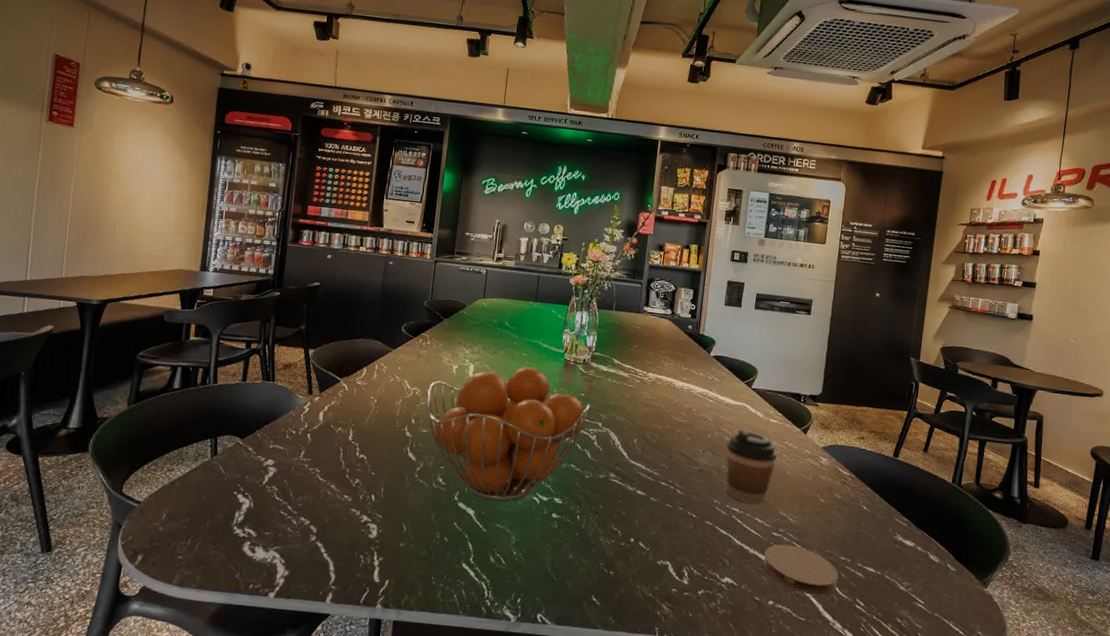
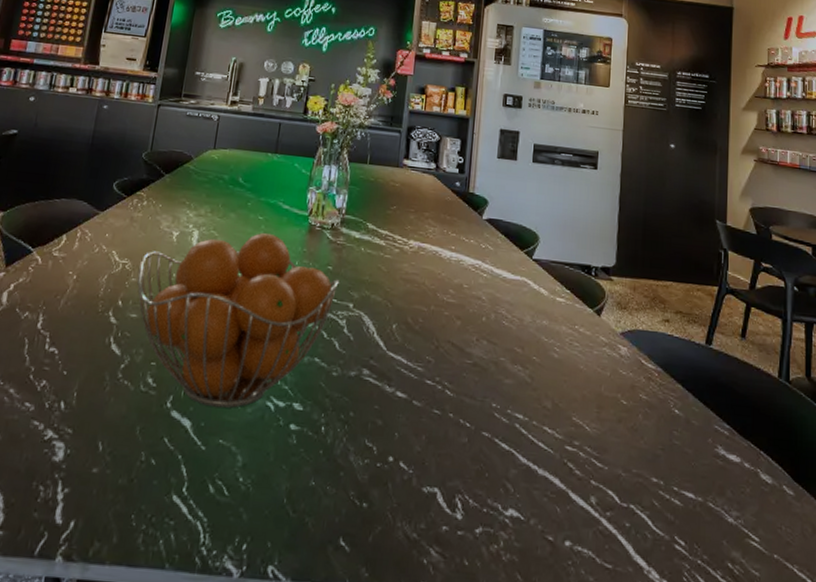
coffee cup: present [726,429,778,504] -> none [505,310,568,409]
coaster: present [762,544,839,596] -> none [555,461,651,532]

